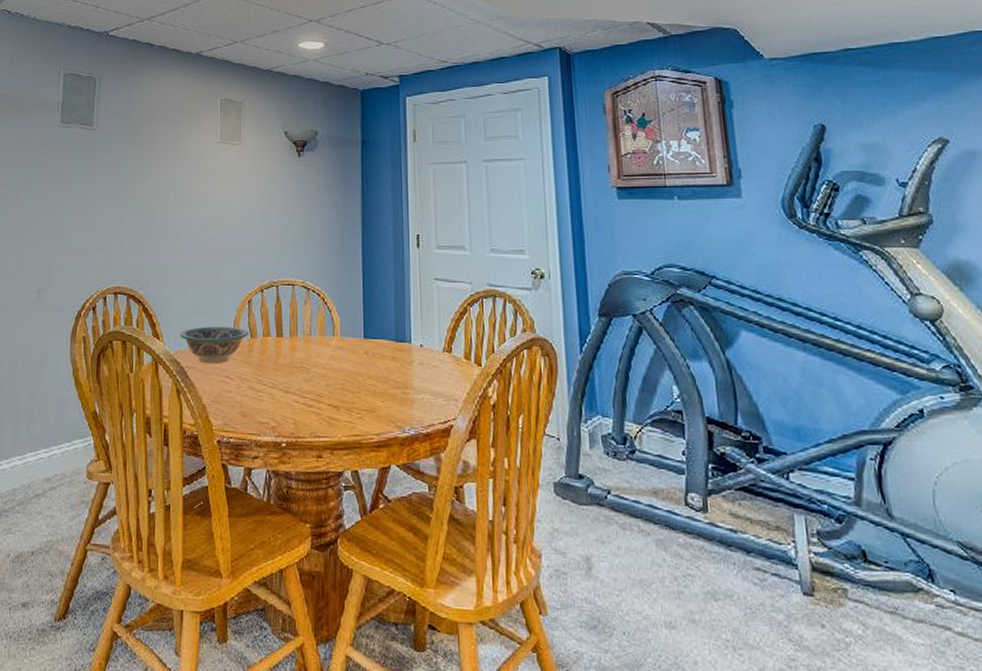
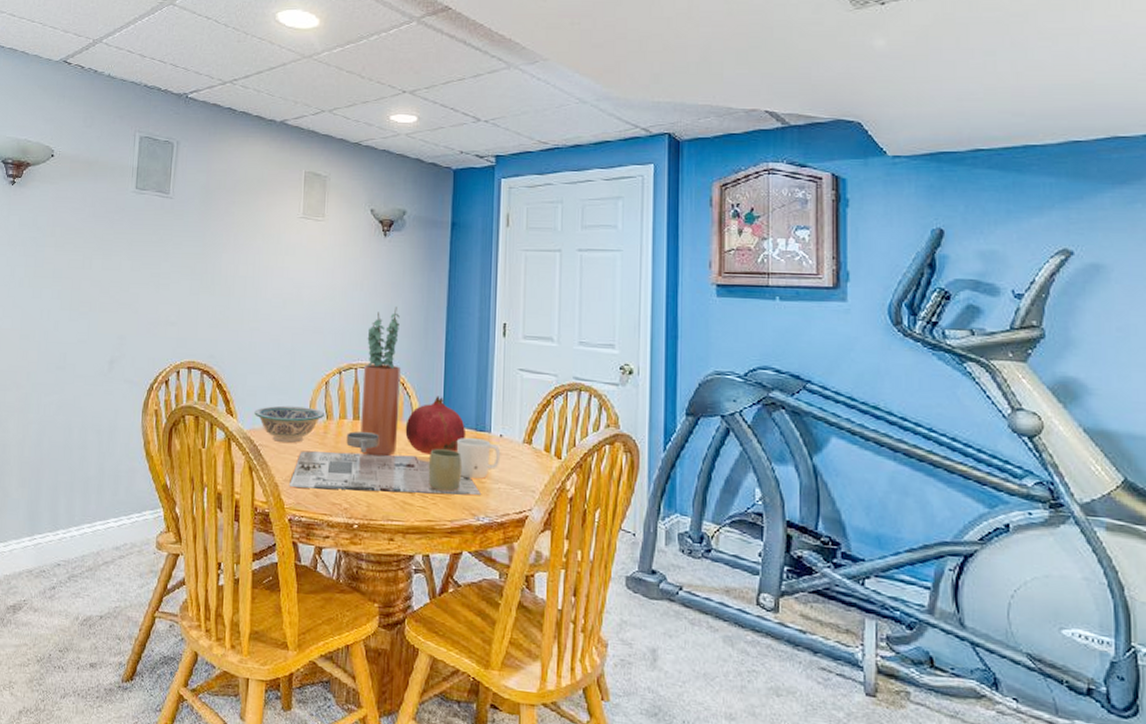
newspaper: none [216,349,406,409] -> present [288,431,482,496]
vase: none [284,224,321,373] -> present [360,307,401,457]
fruit: none [328,309,386,368] -> present [405,396,465,454]
mug: none [352,362,386,405] -> present [428,449,463,492]
mug: none [378,350,423,391] -> present [456,438,501,480]

